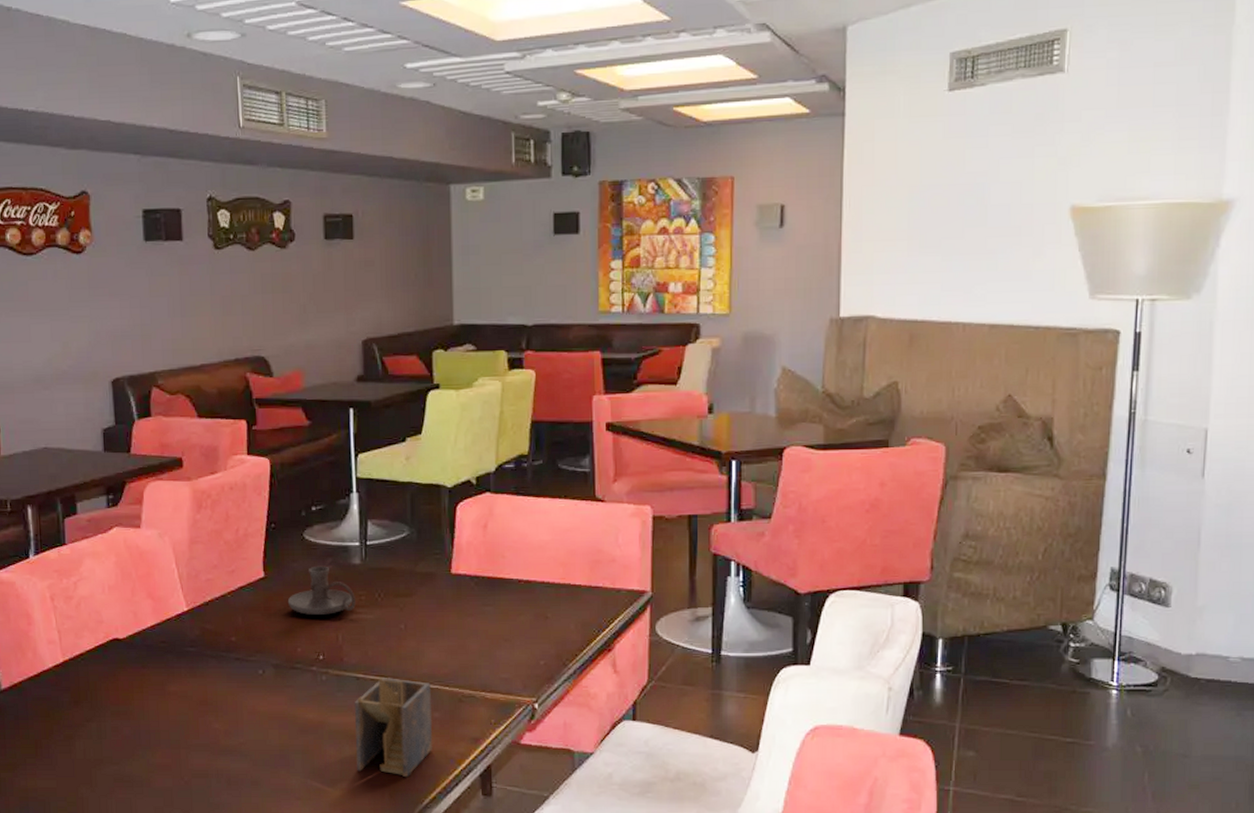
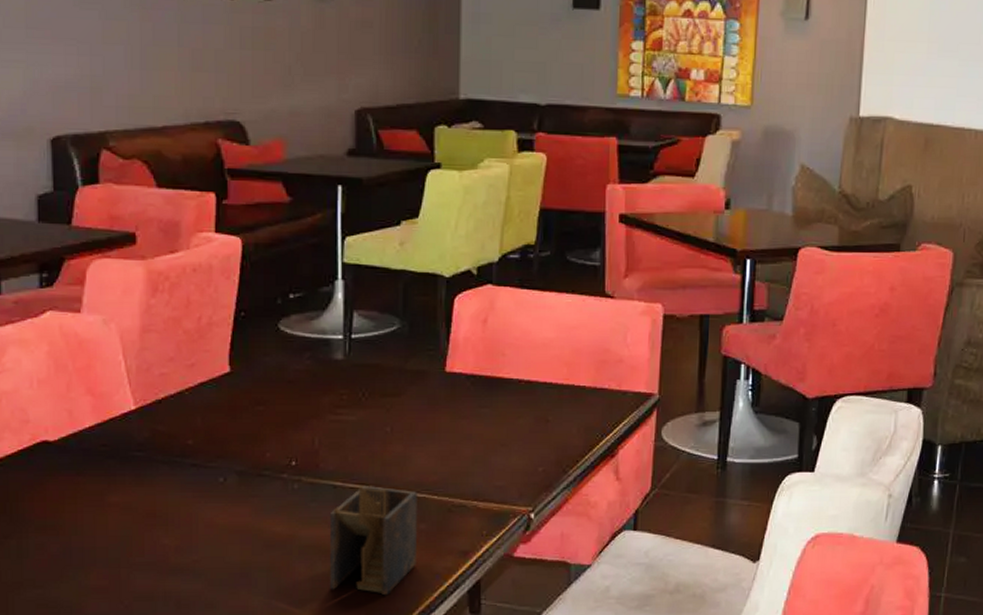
candle holder: present [287,565,356,616] -> none [256,360,336,417]

